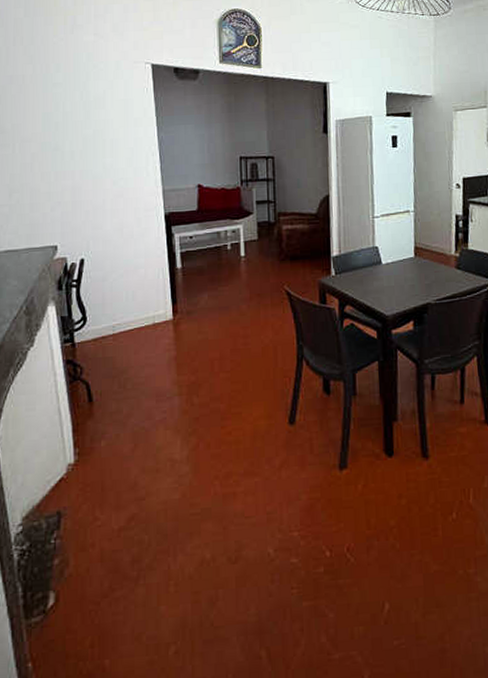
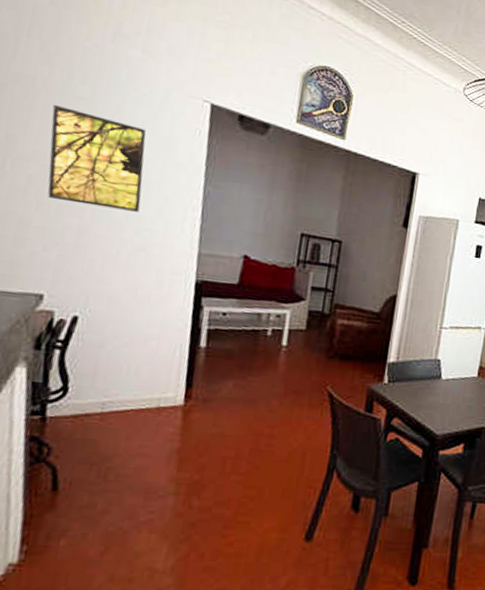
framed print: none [40,94,113,168] -> present [47,105,147,212]

